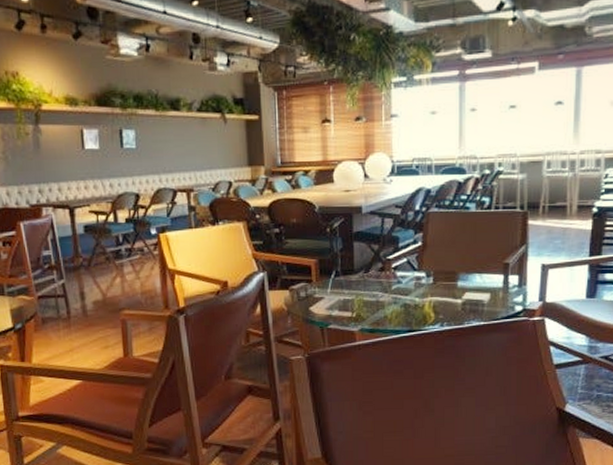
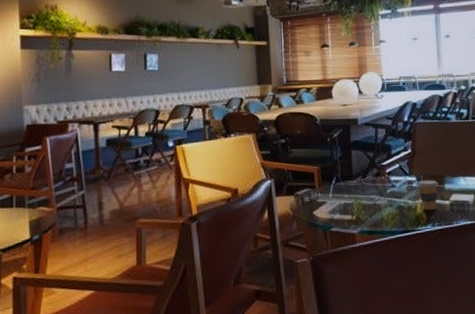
coffee cup: none [426,276,451,309] -> present [417,180,439,210]

